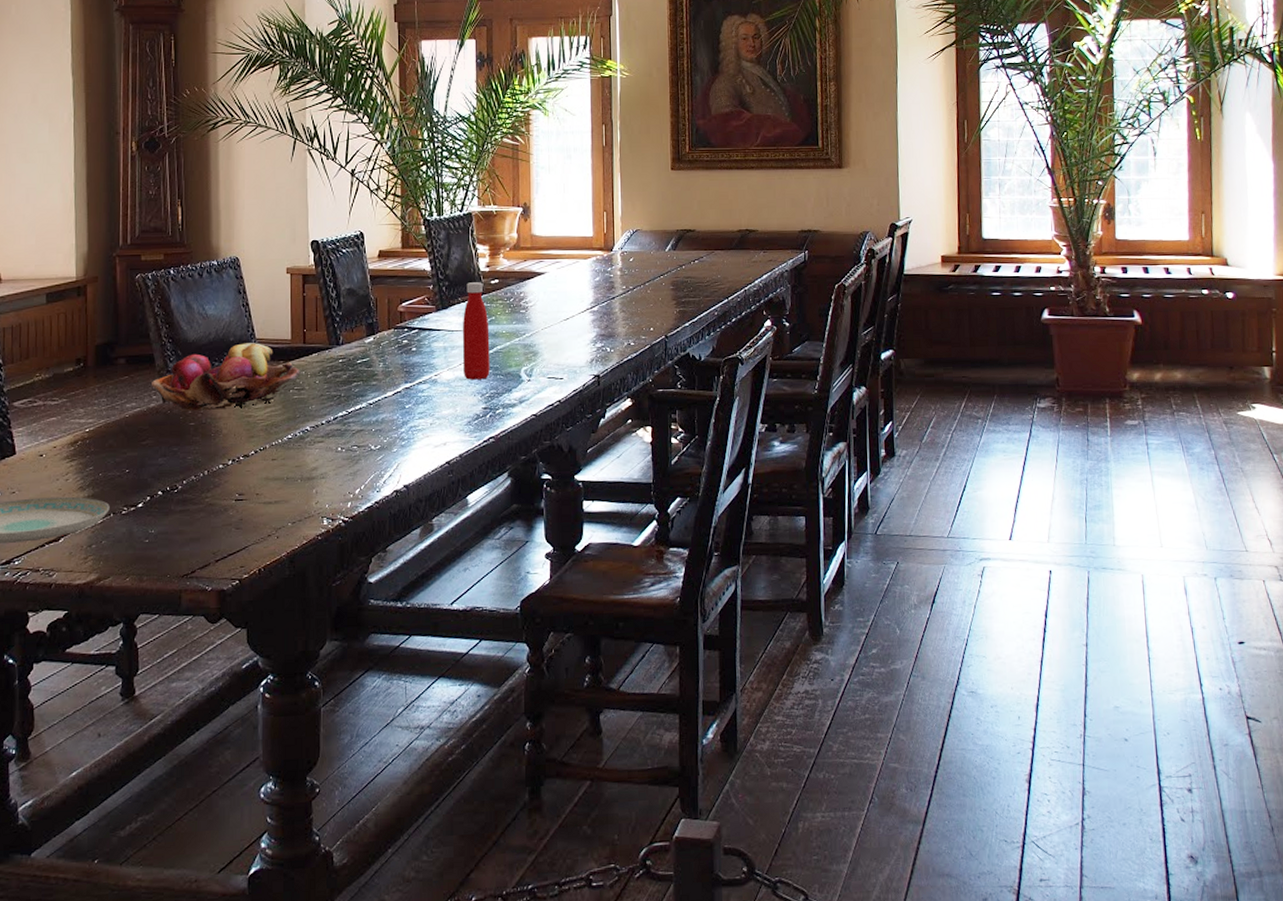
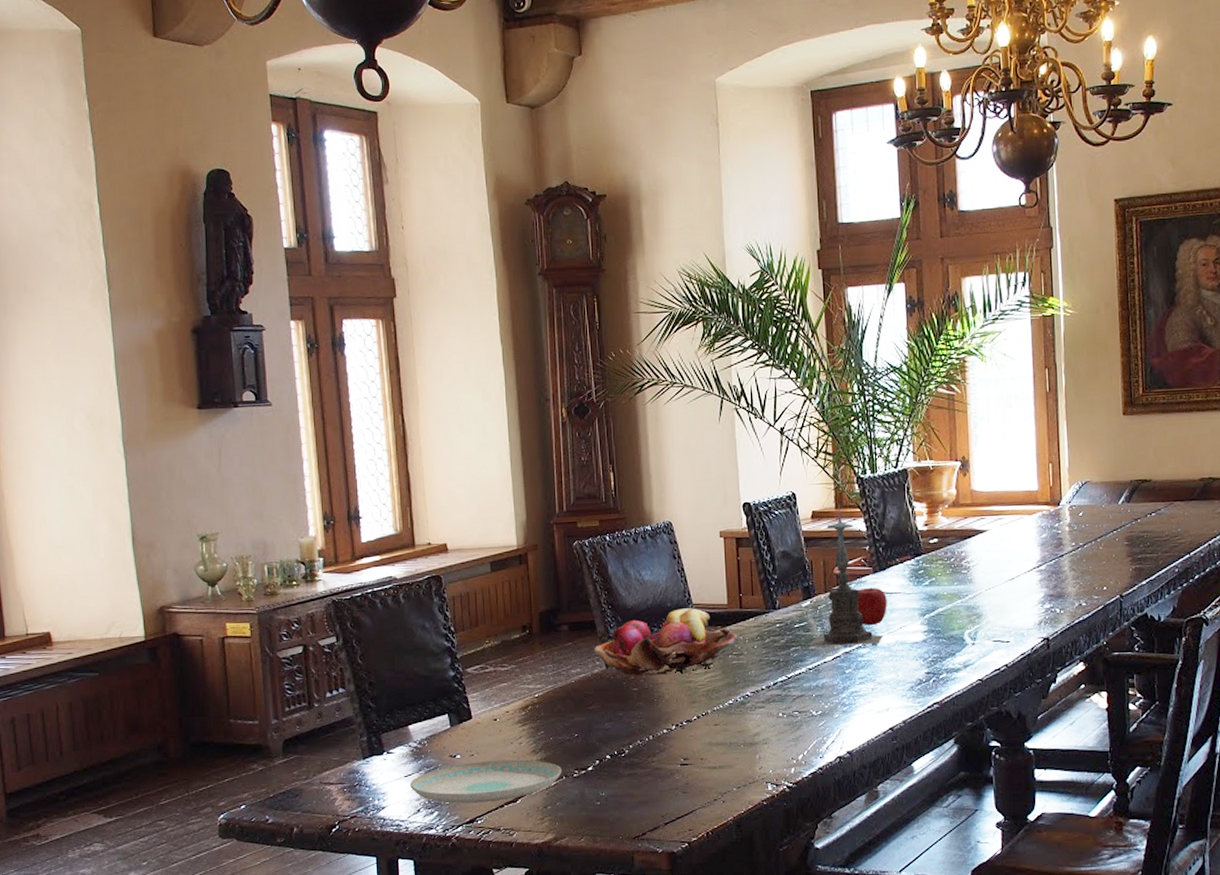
candle holder: none [369,244,443,382] -> present [807,504,883,647]
apple: none [419,325,448,362] -> present [857,587,887,626]
bottle: present [462,282,490,380] -> none [901,542,932,644]

